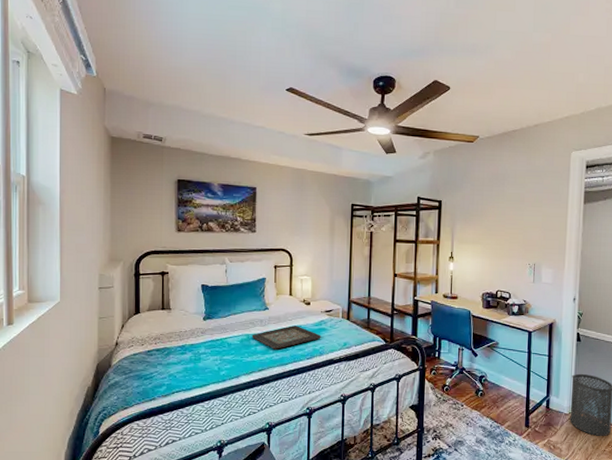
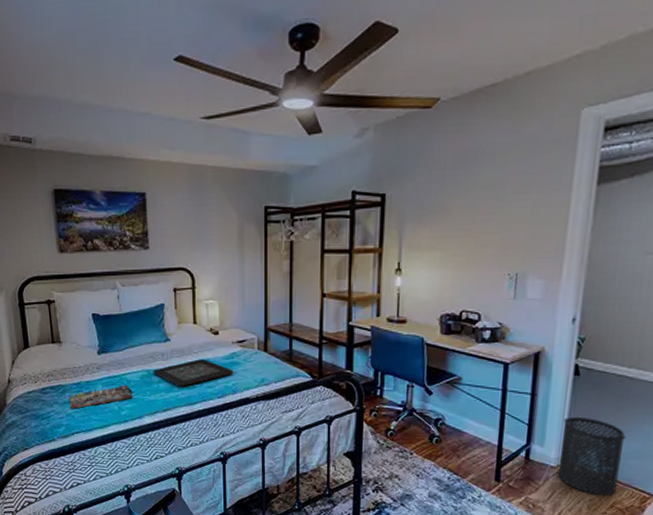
magazine: none [172,347,232,370] -> present [68,384,133,409]

